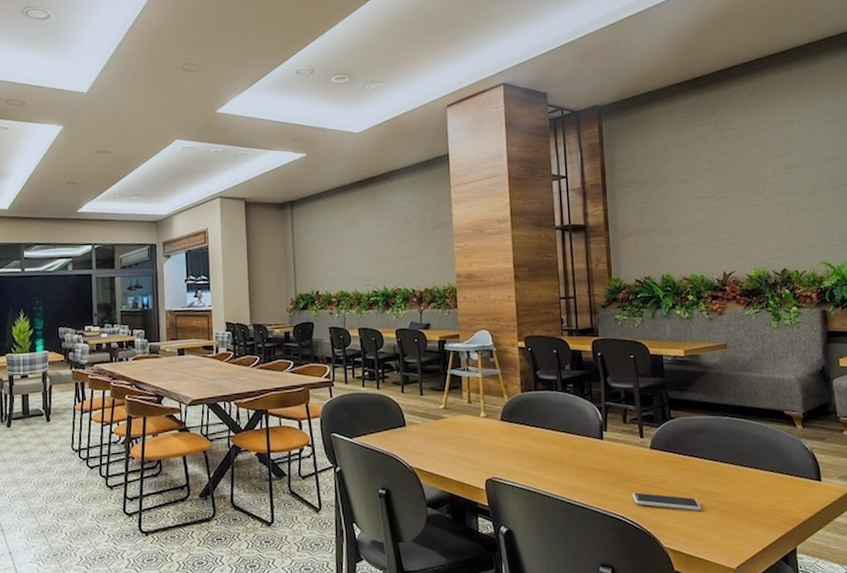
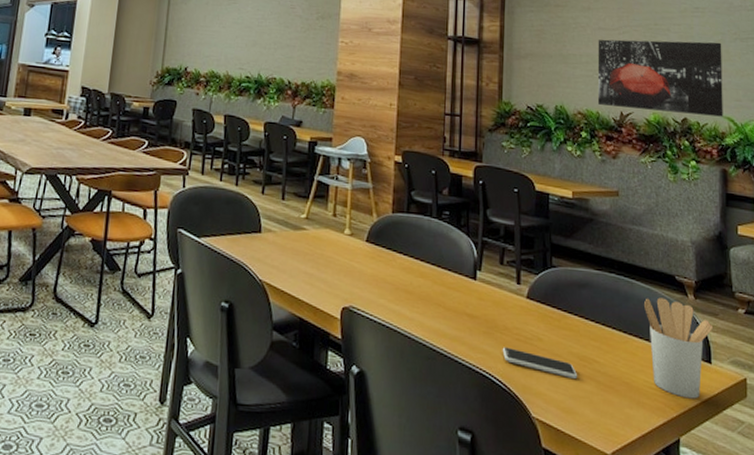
wall art: none [697,193,821,268] -> present [597,39,723,117]
utensil holder: none [757,431,822,514] -> present [644,297,714,399]

